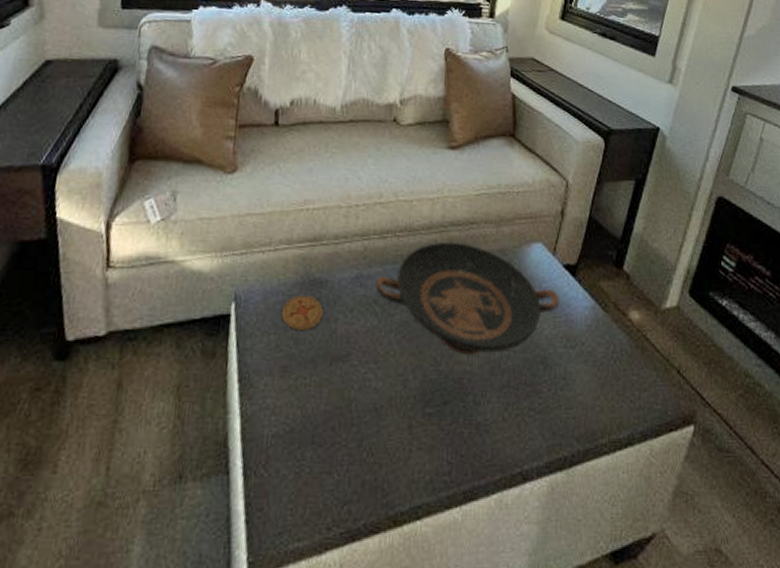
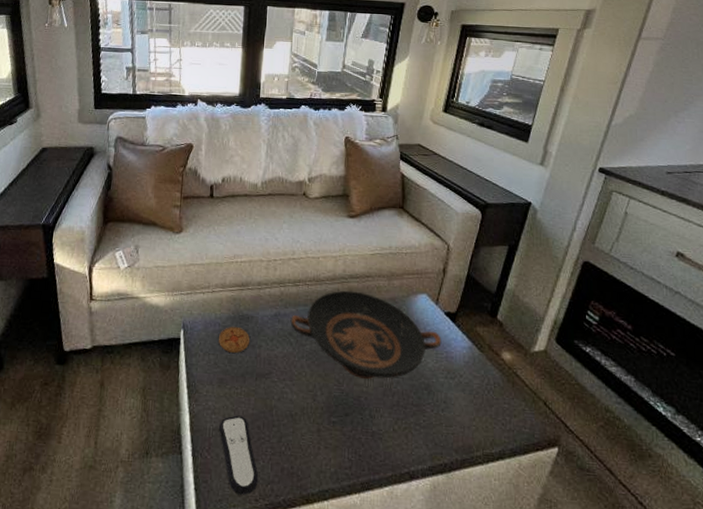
remote control: none [280,414,332,523] -> present [219,415,259,495]

